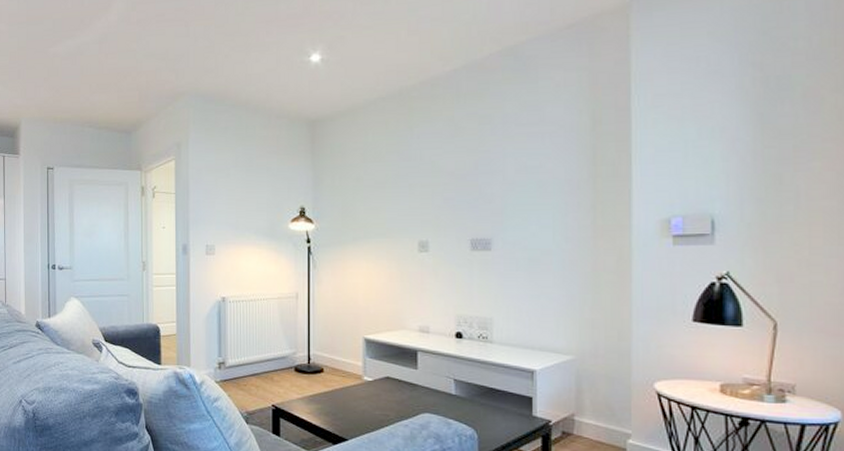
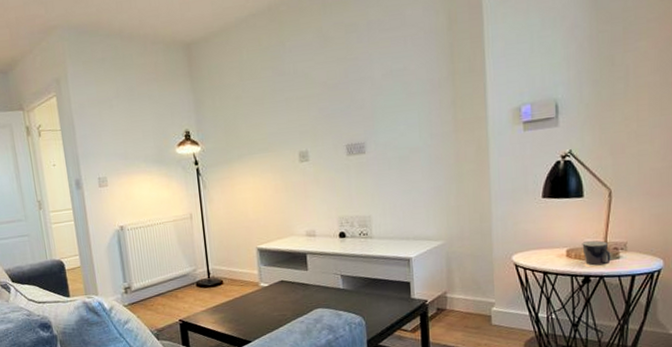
mug: none [739,378,775,409] -> present [582,240,611,267]

